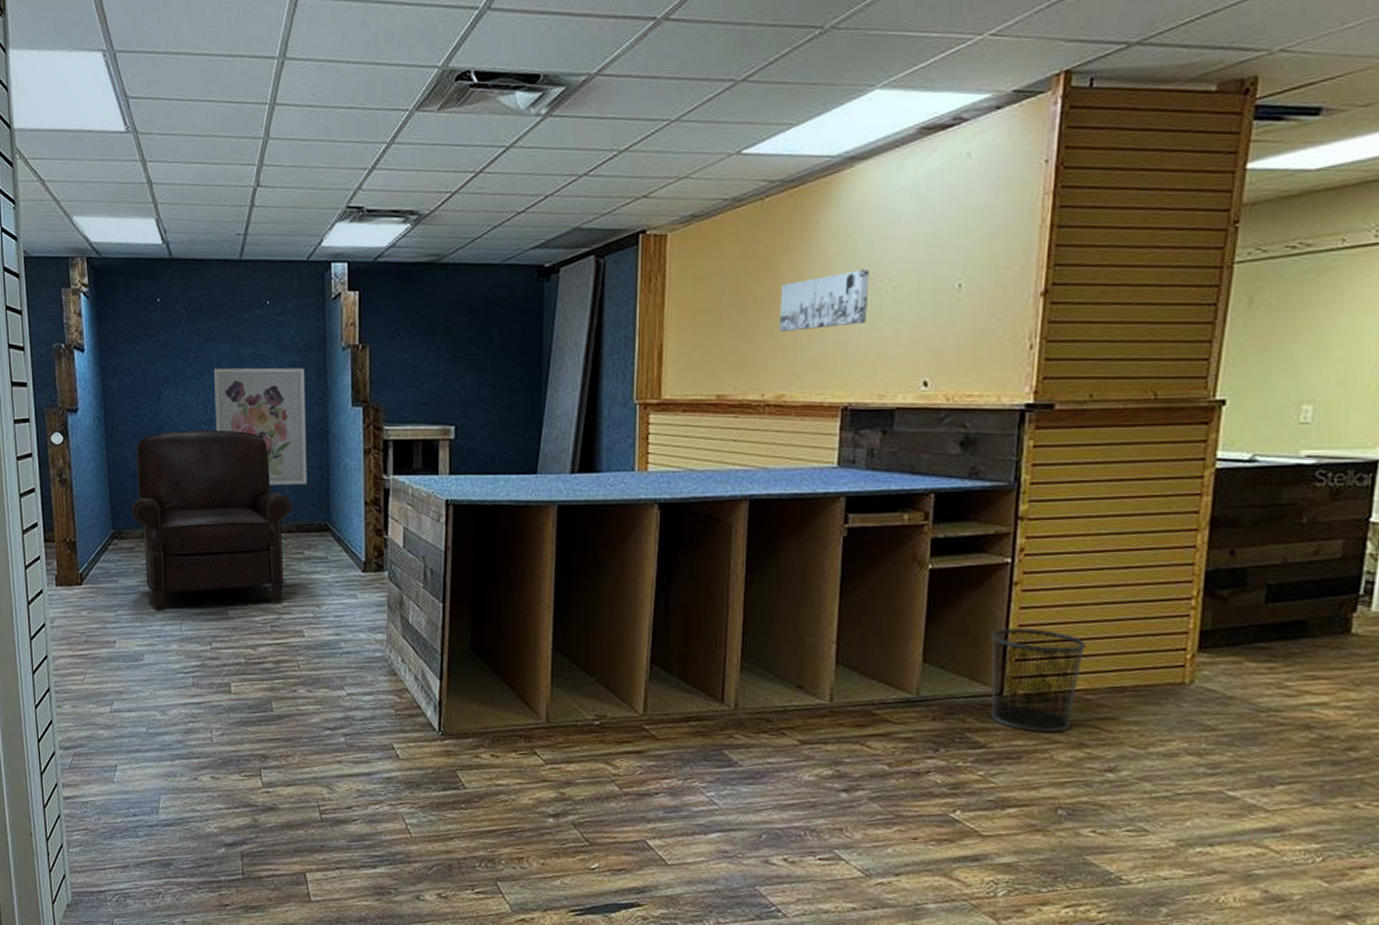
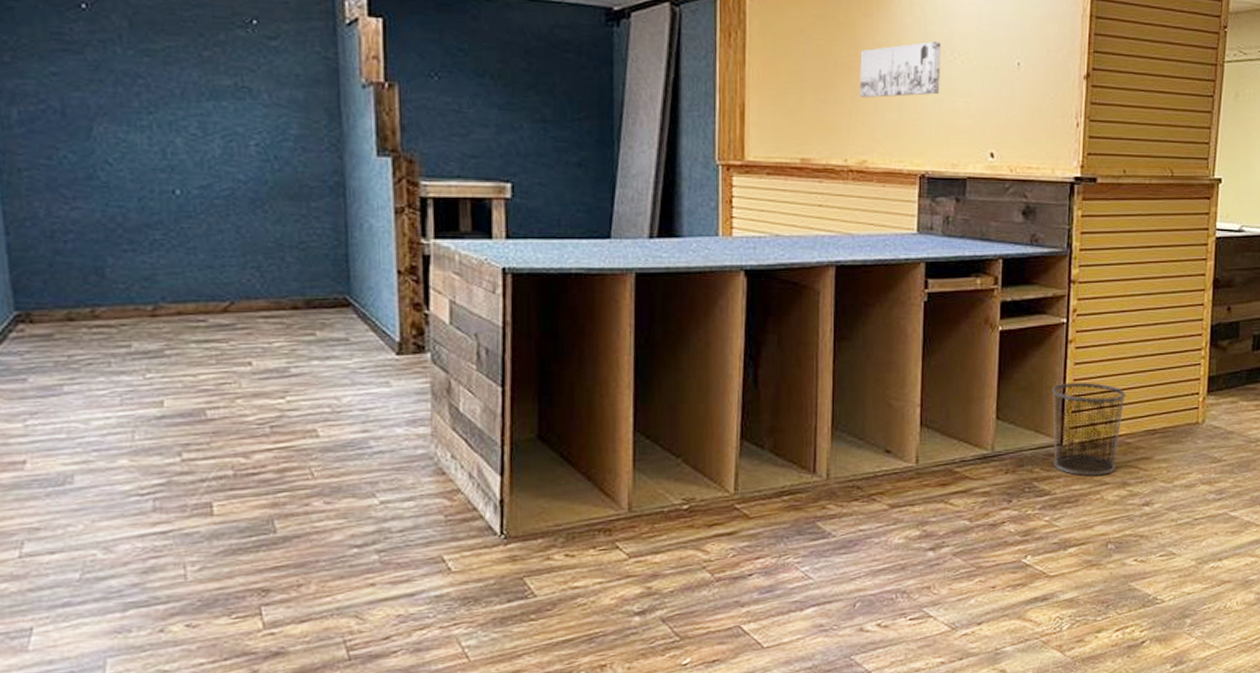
chair: present [131,430,293,611] -> none [47,179,298,417]
wall art: present [213,367,307,486] -> none [174,100,317,251]

